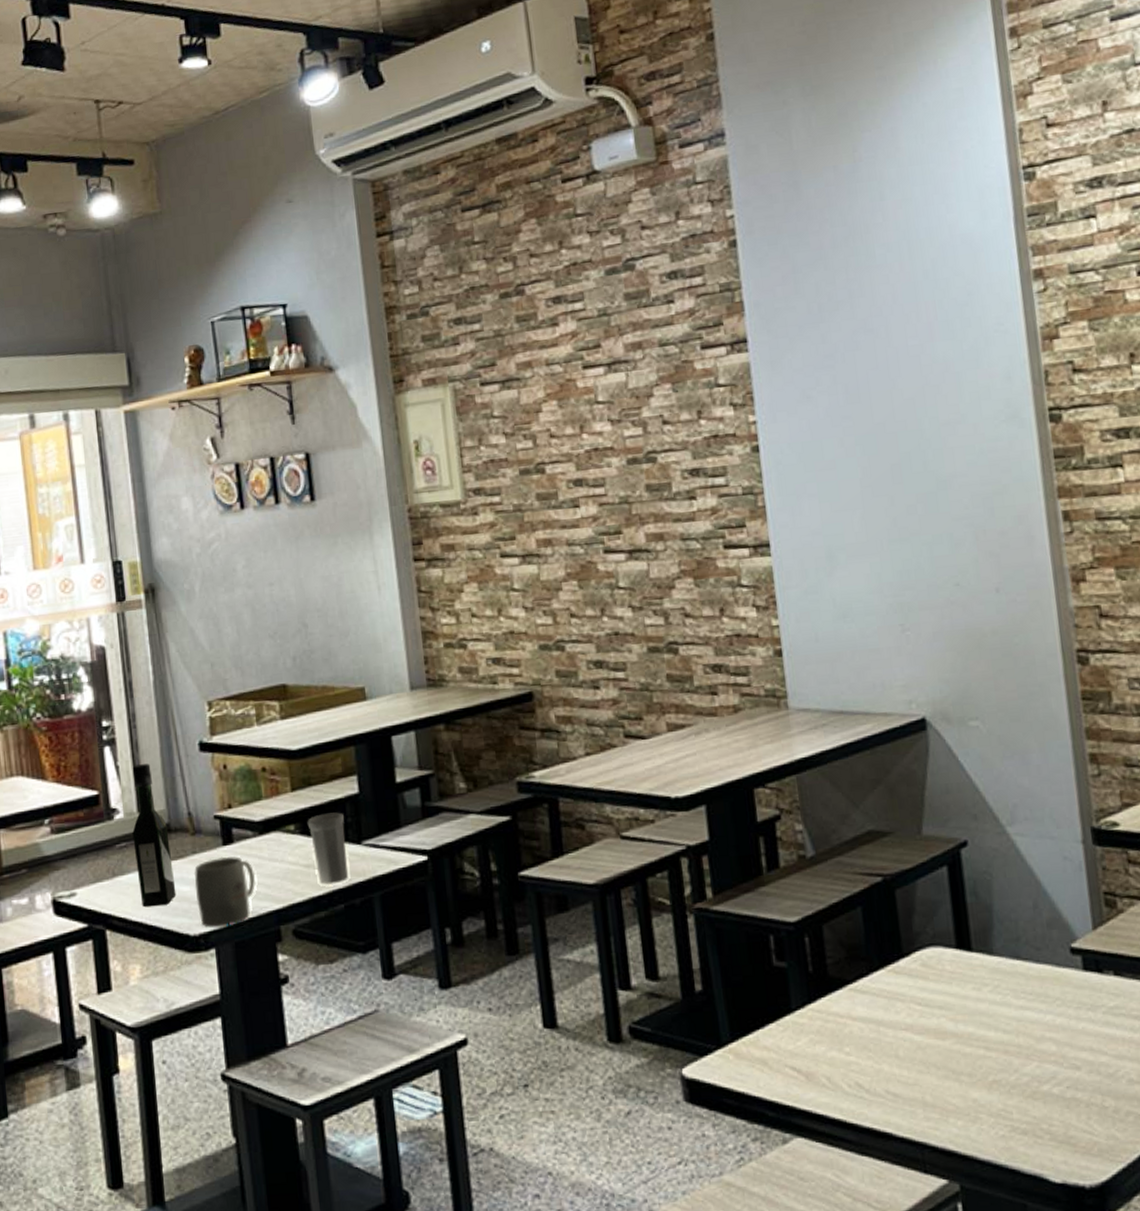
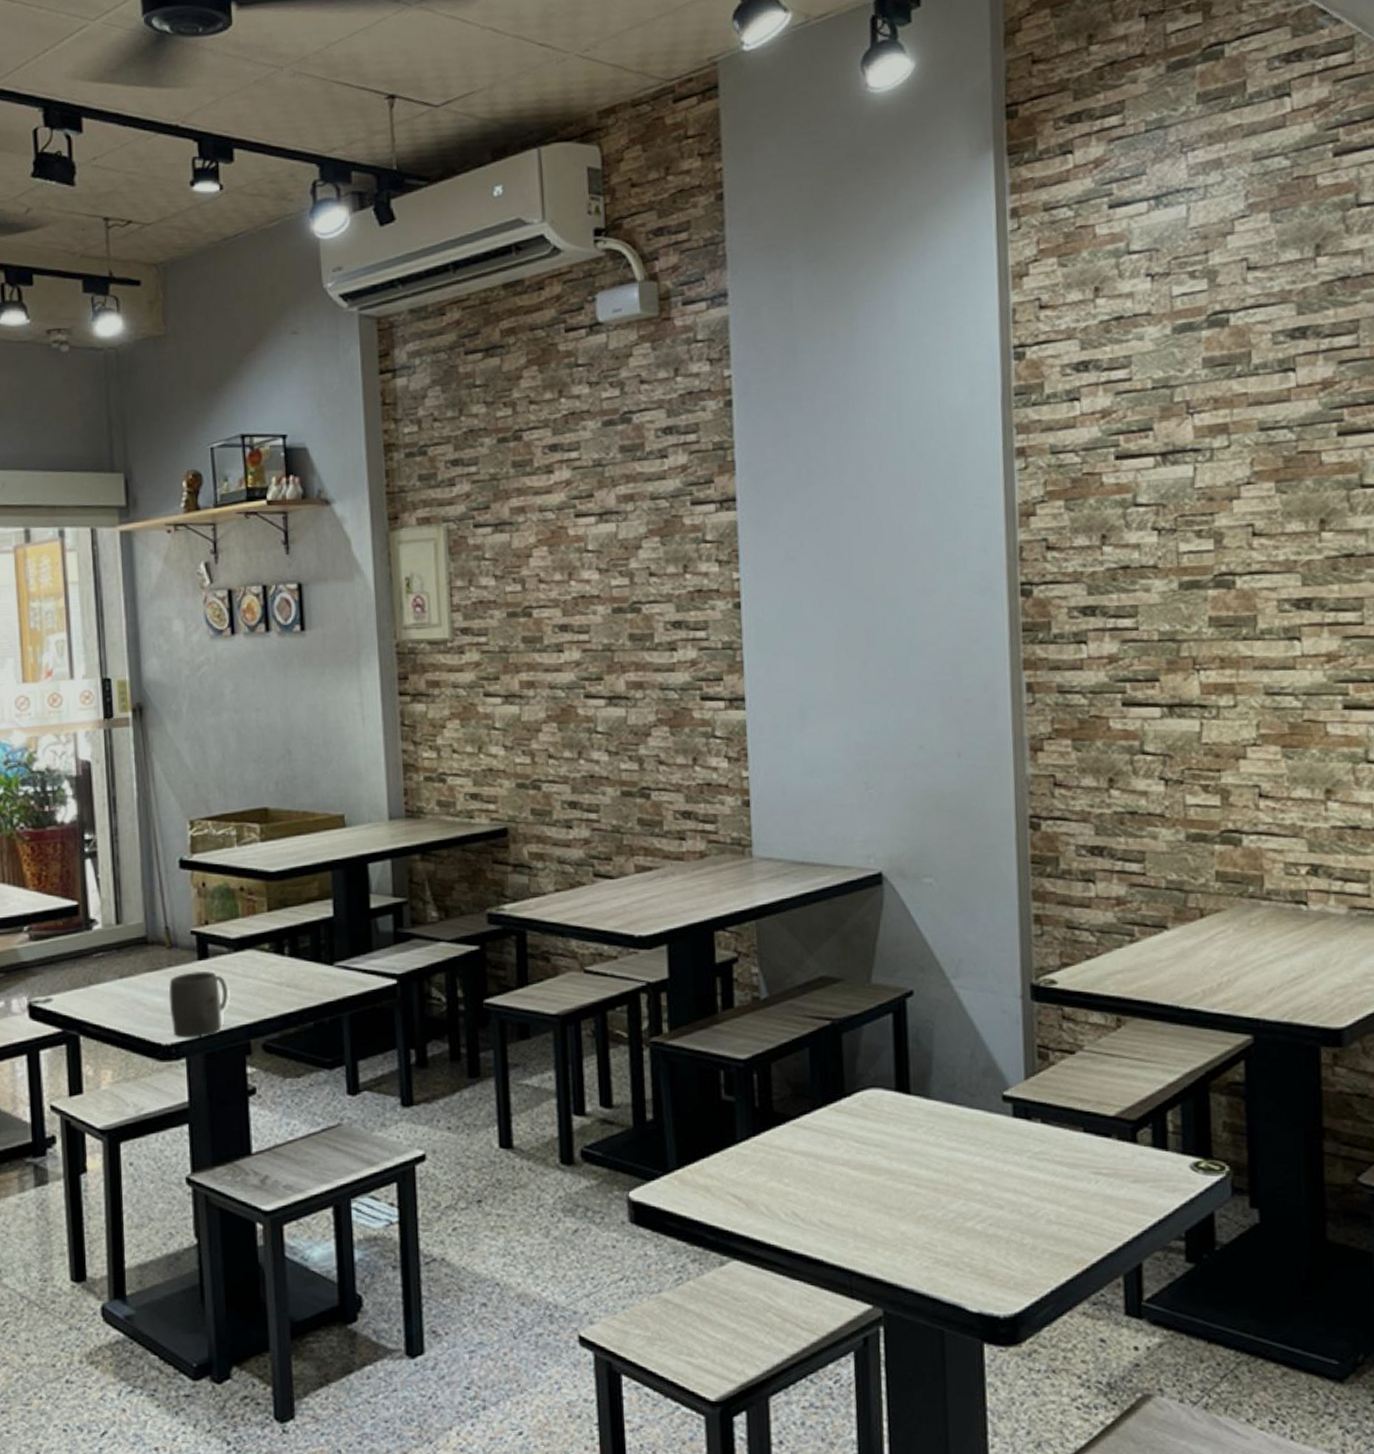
bottle: present [132,764,176,908] -> none [110,878,150,1016]
cup: present [307,812,349,886] -> none [281,934,320,1004]

